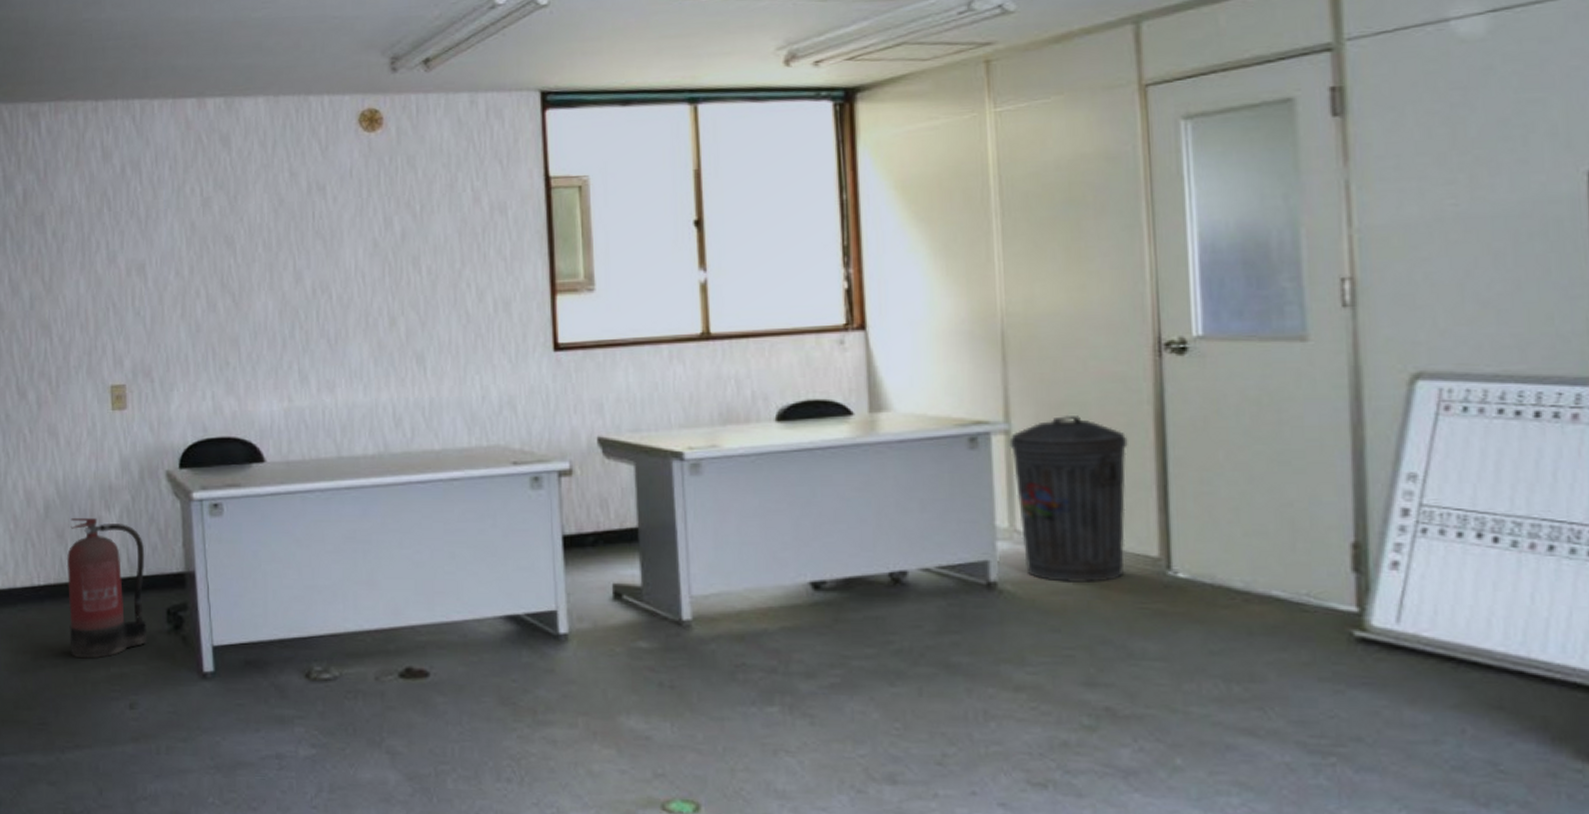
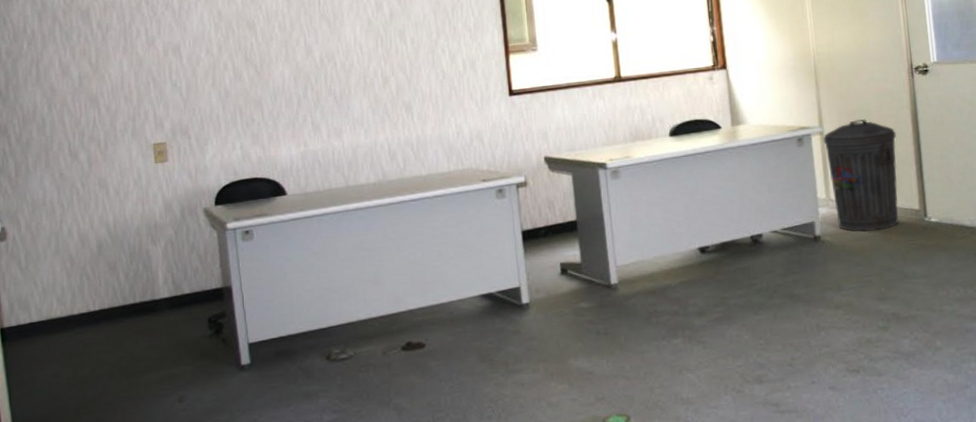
fire extinguisher: present [66,518,146,659] -> none [118,251,192,367]

